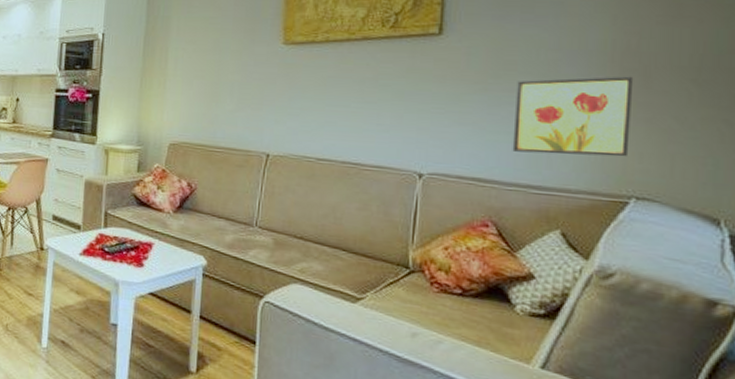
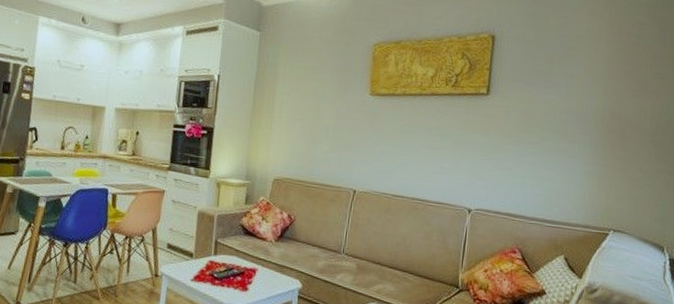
wall art: present [512,76,634,157] -> none [534,135,616,198]

